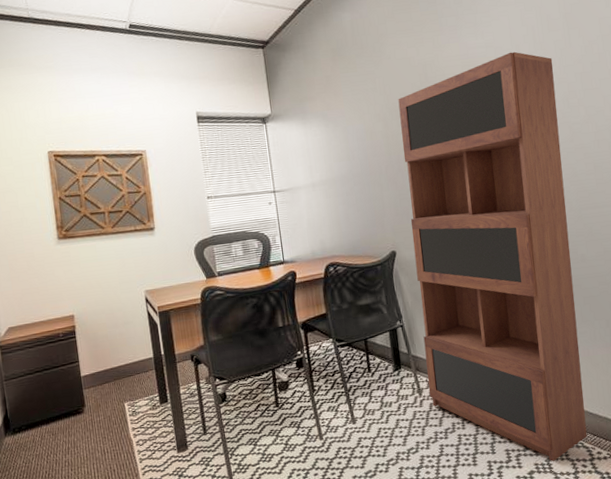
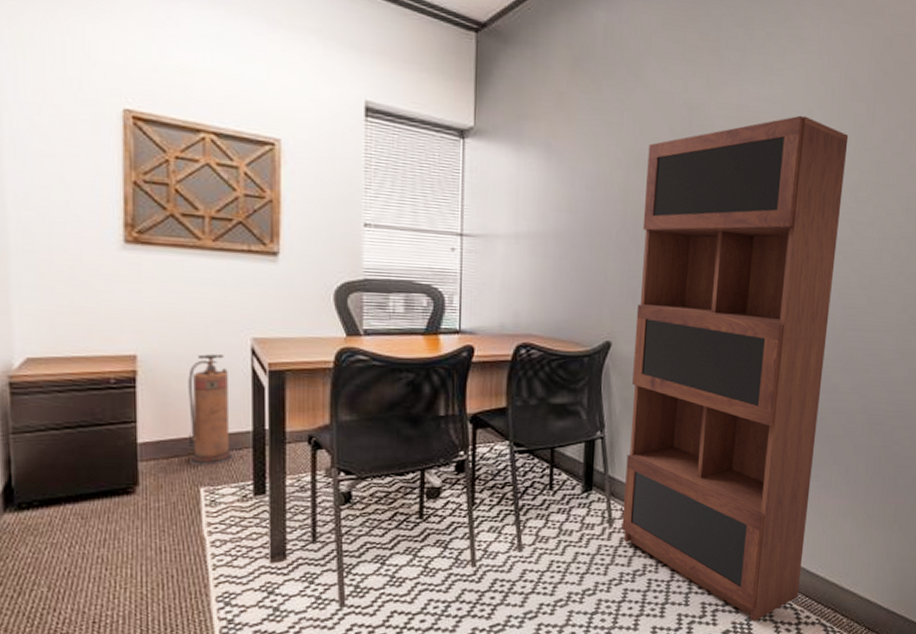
fire extinguisher: none [107,305,144,388] -> present [188,354,234,466]

